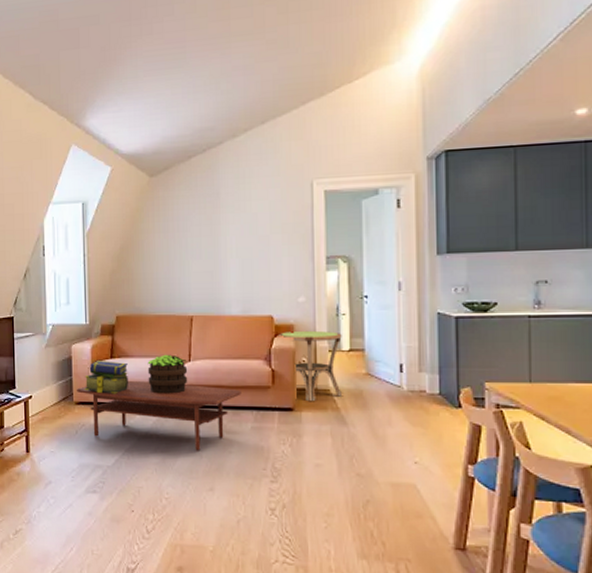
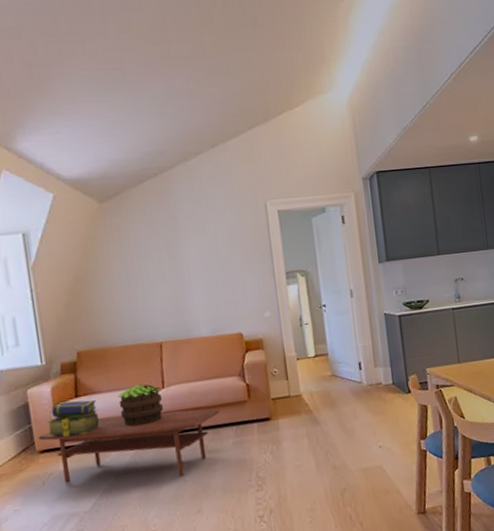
side table: present [278,330,343,402] -> none [248,341,314,409]

